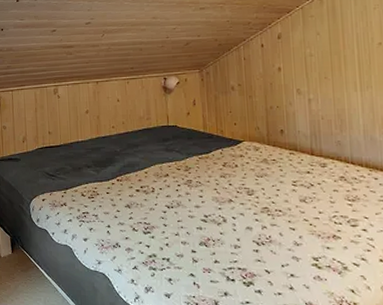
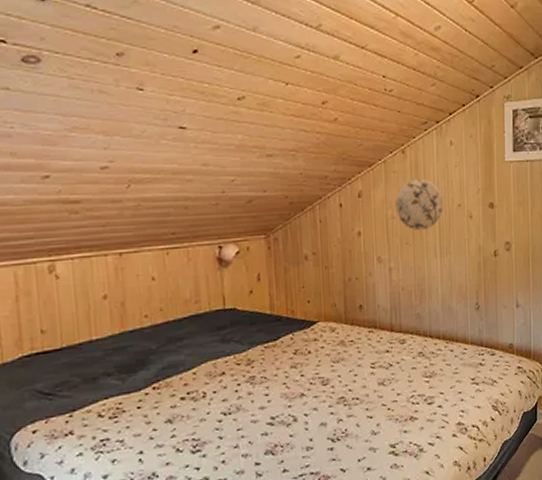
decorative plate: none [313,20,362,67] -> present [395,178,443,231]

